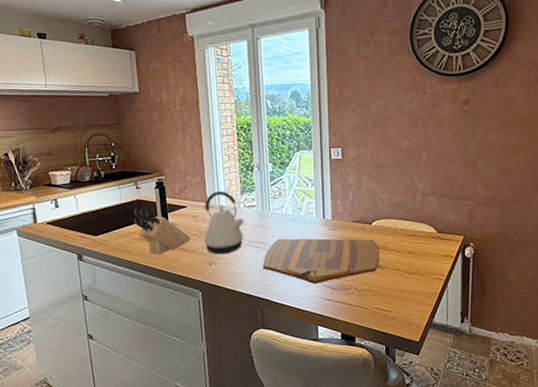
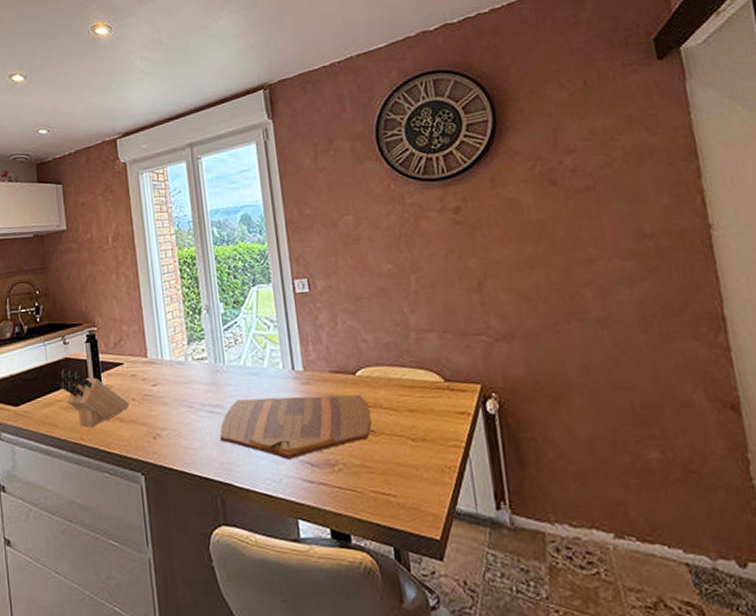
kettle: present [204,191,245,255] -> none [144,341,195,424]

